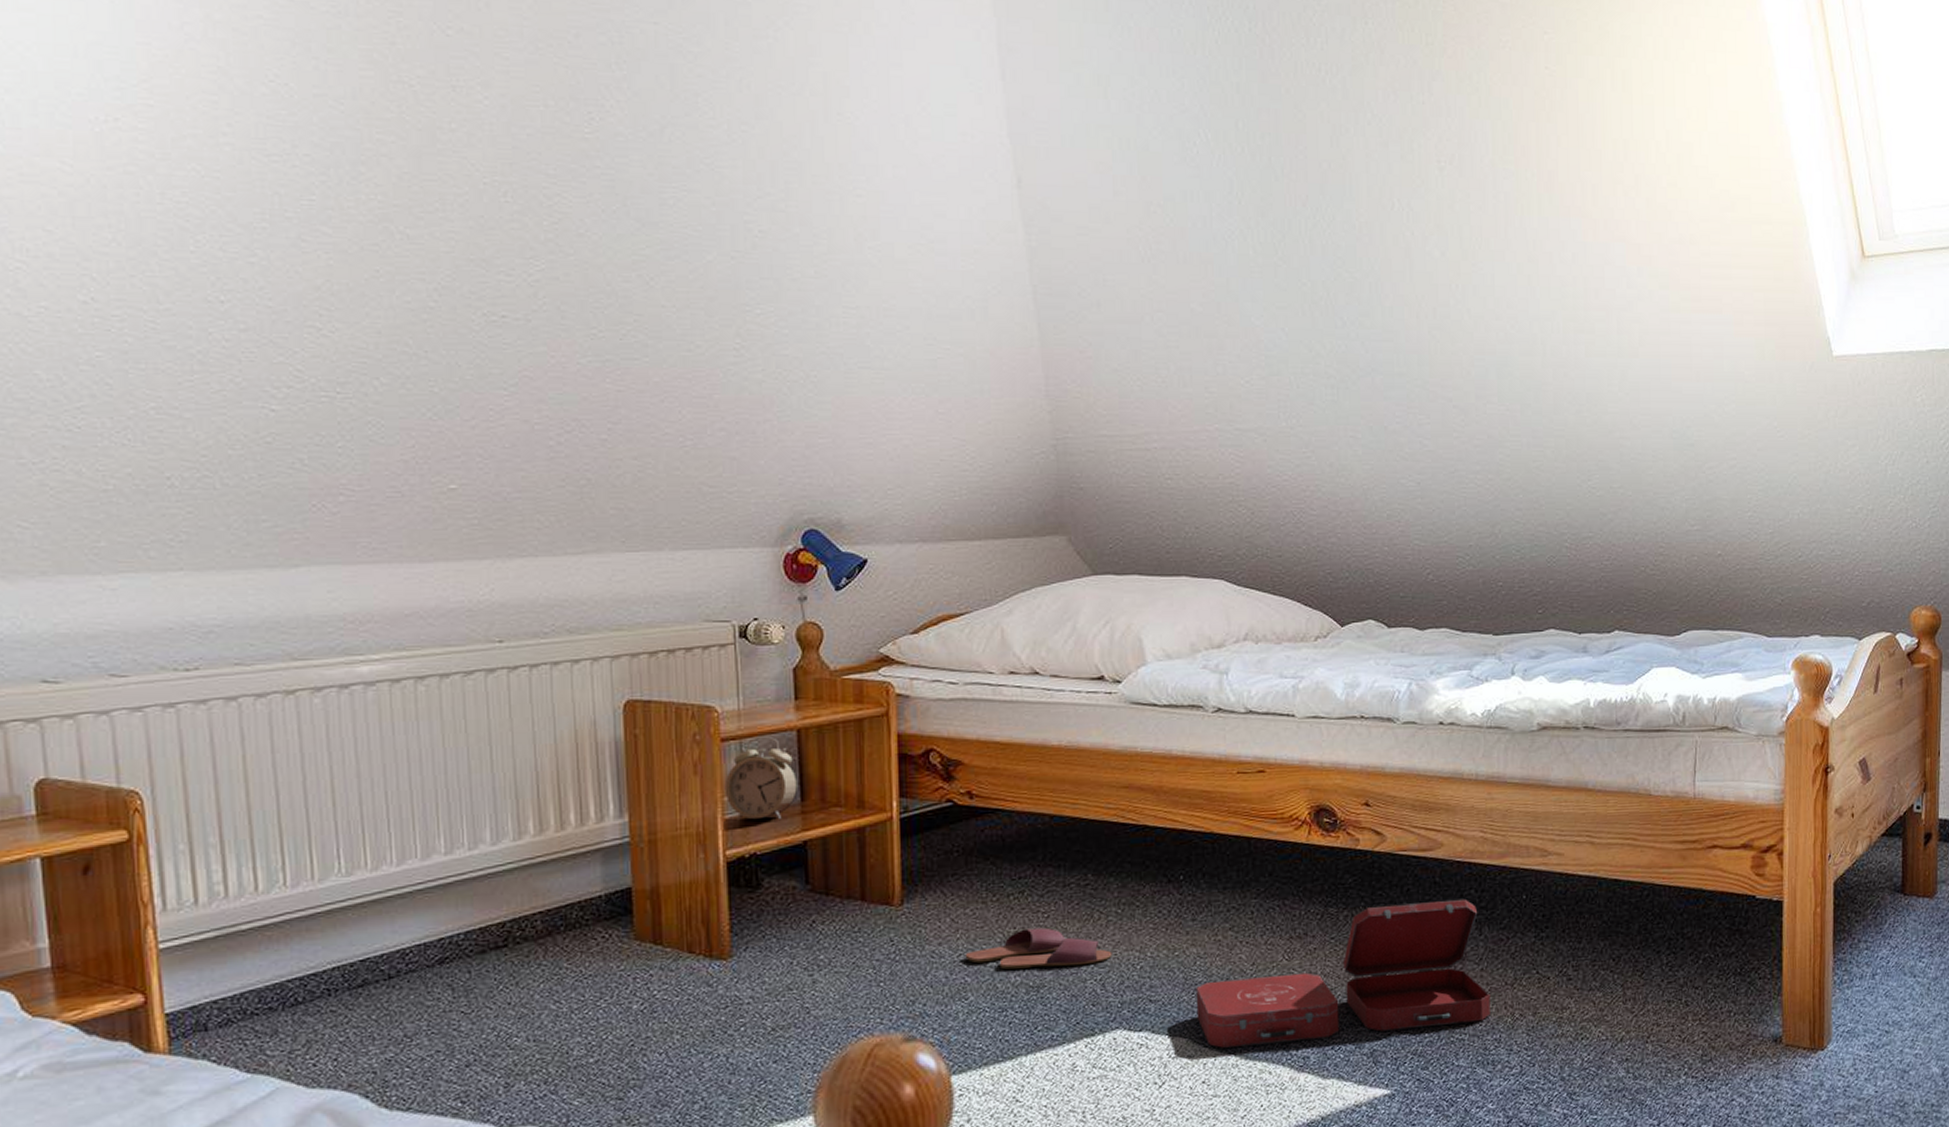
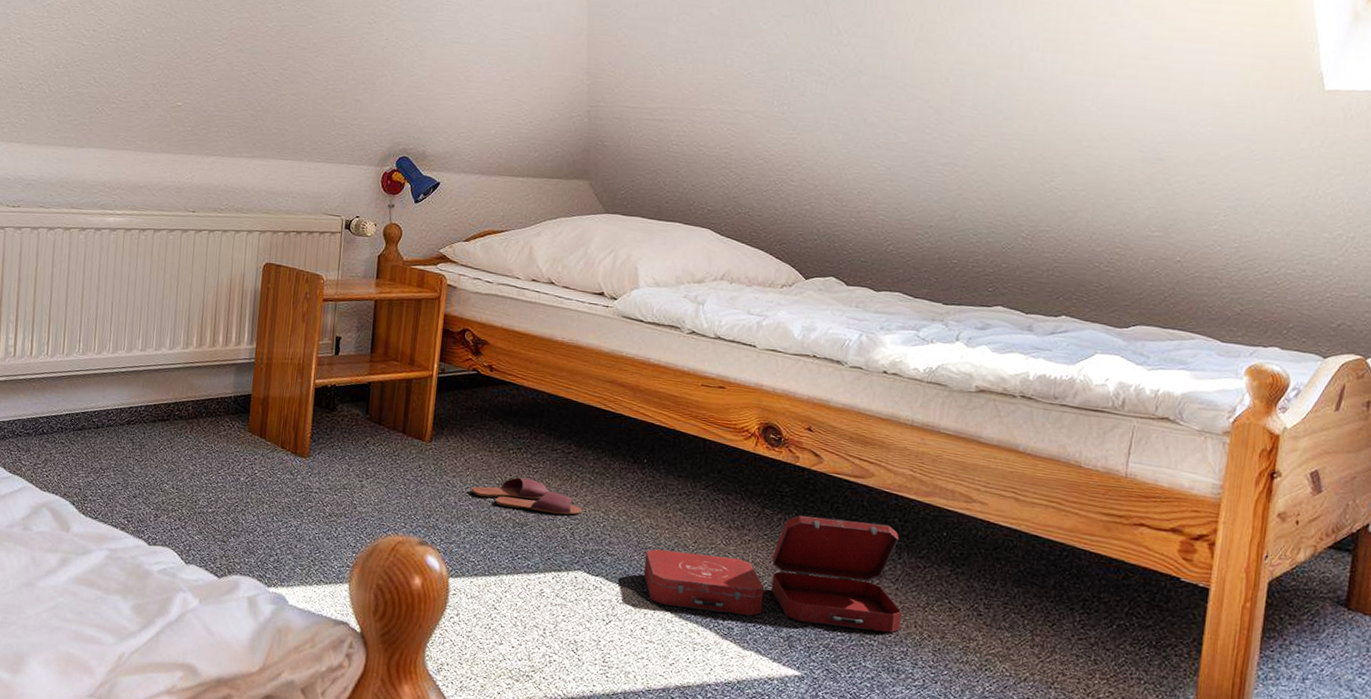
alarm clock: present [724,736,797,821] -> none [320,301,370,364]

